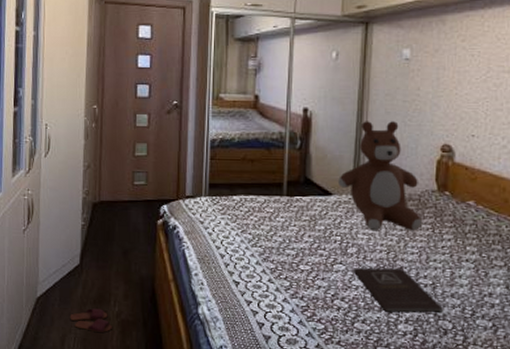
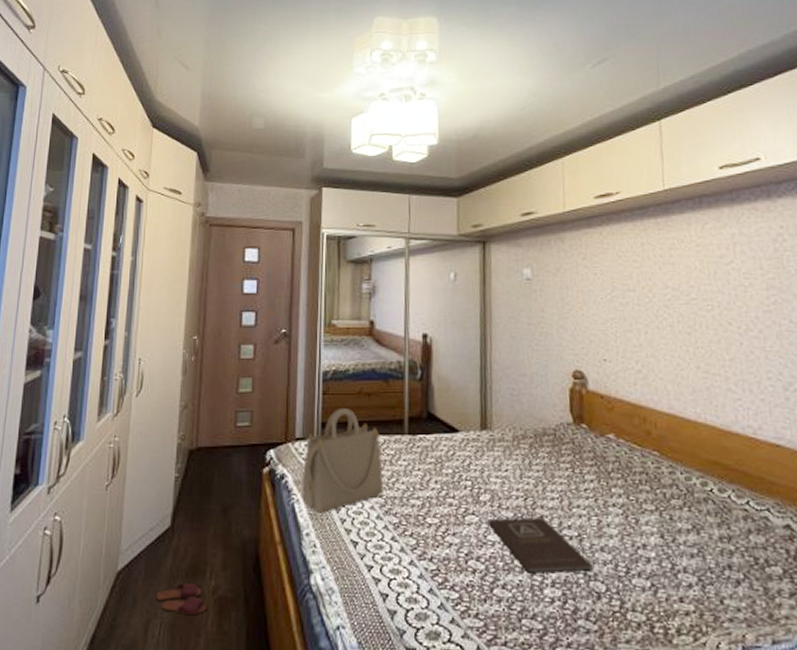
handbag: none [191,171,263,258] -> present [301,407,384,513]
teddy bear: present [338,121,422,231] -> none [465,346,560,473]

